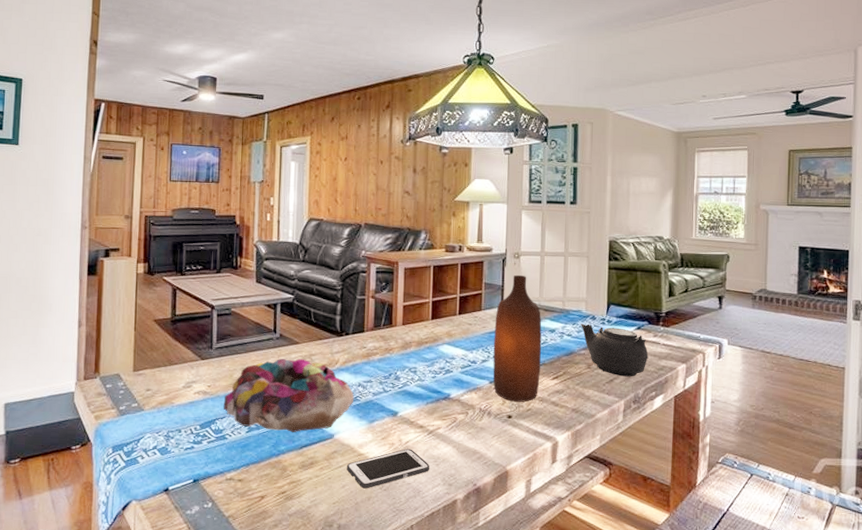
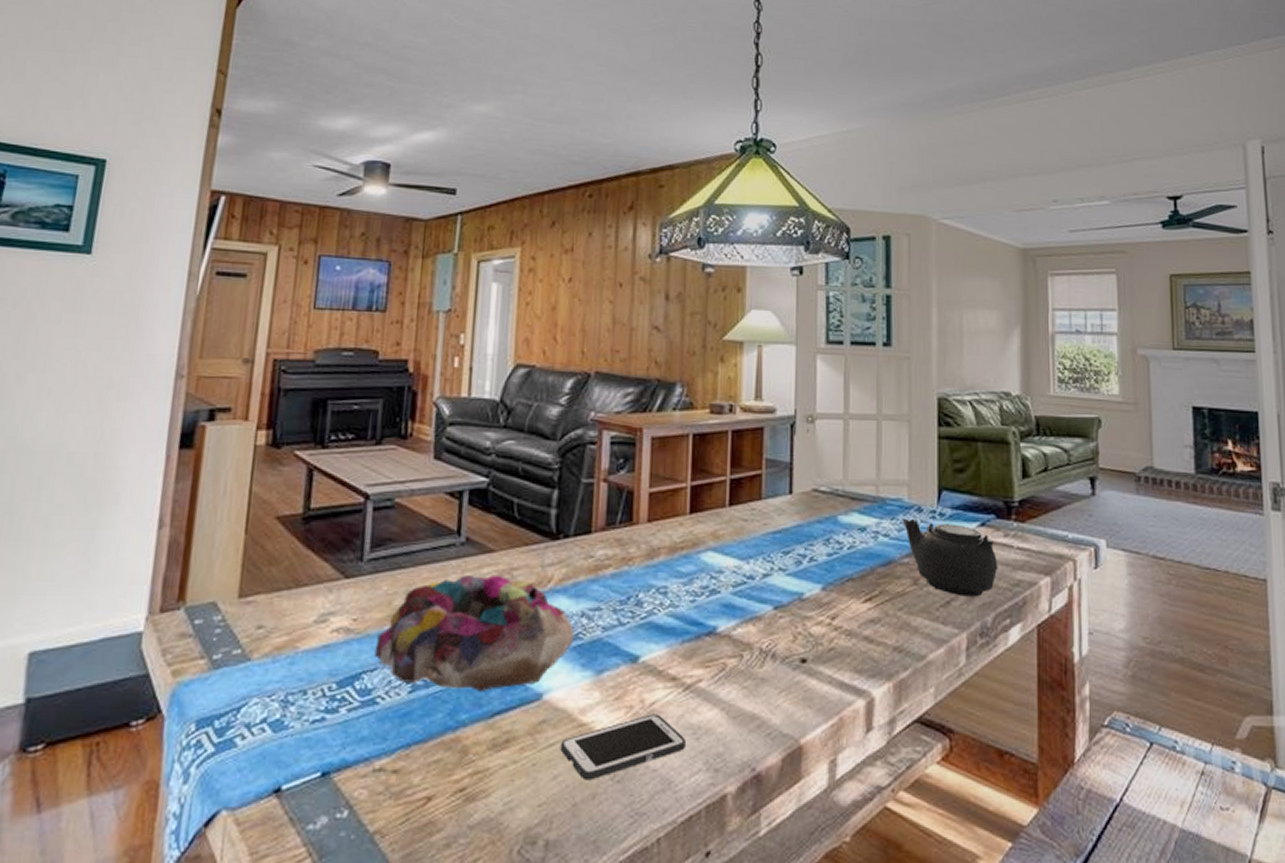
bottle: present [493,274,542,402] -> none [778,446,847,637]

